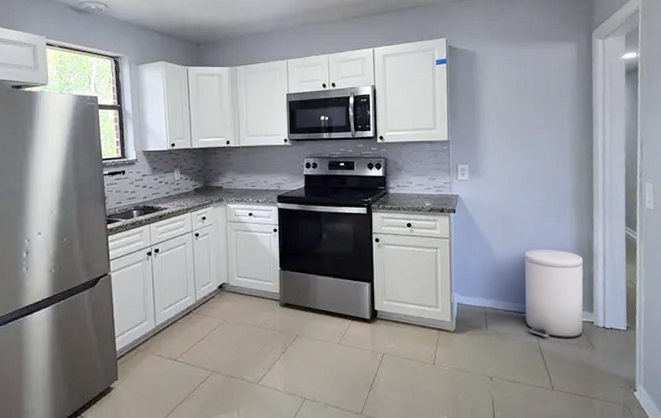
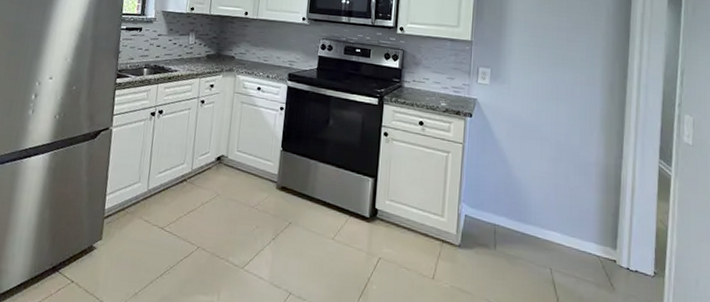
pedal bin: present [524,249,584,339] -> none [538,168,609,277]

